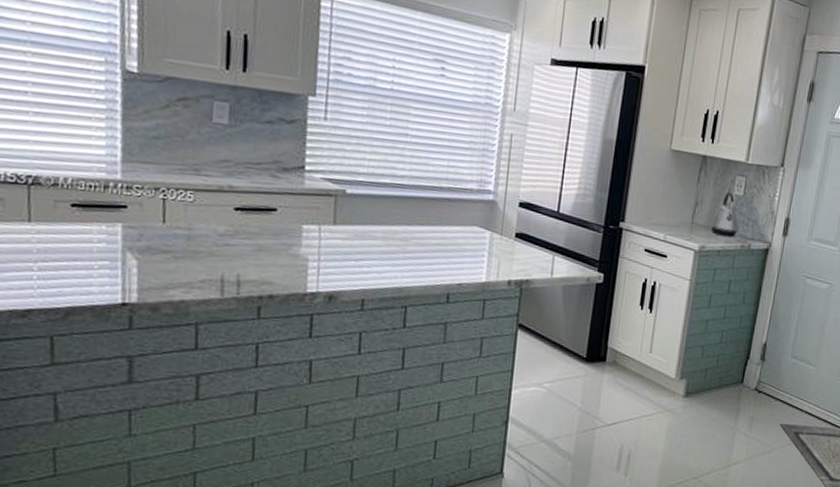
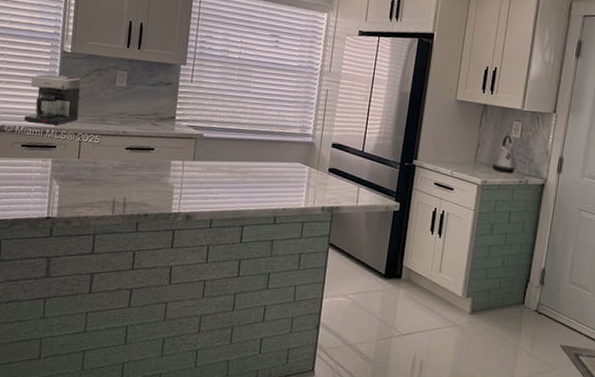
coffee maker: none [70,103,159,177] -> present [23,74,81,126]

